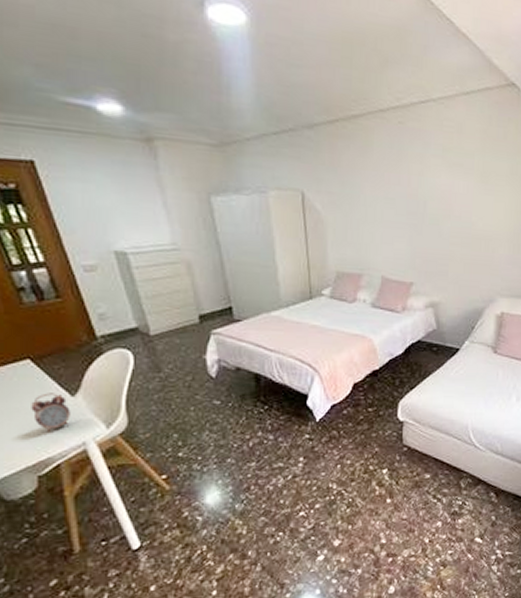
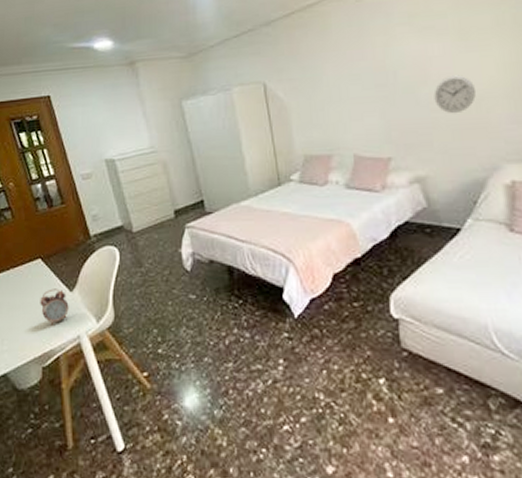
wall clock: none [454,214,487,250] -> present [434,75,477,114]

